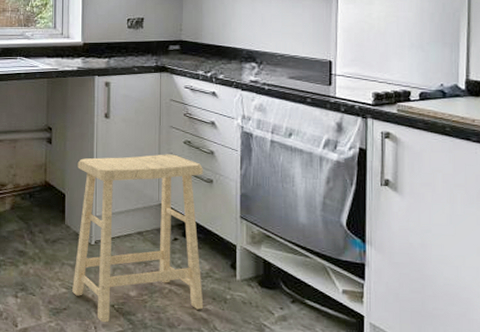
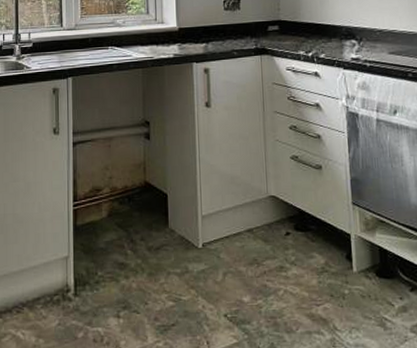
stool: present [72,154,204,323] -> none [179,141,322,336]

